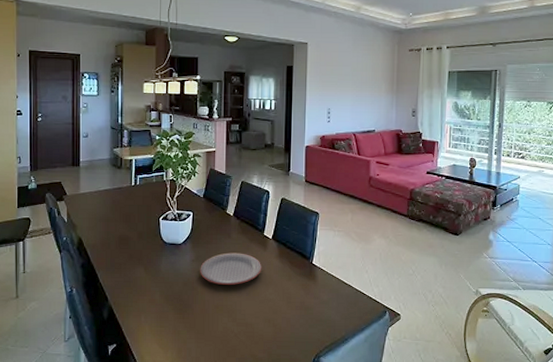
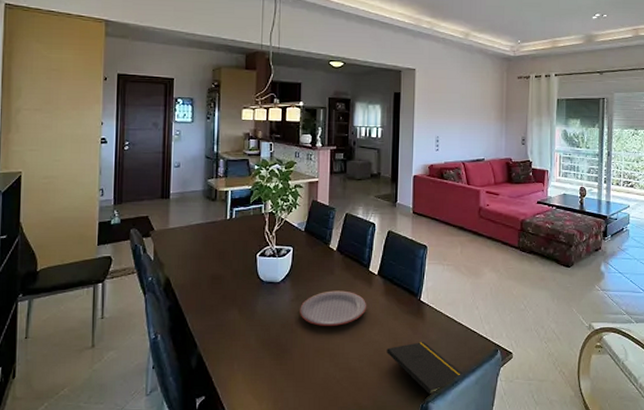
notepad: none [281,302,354,350] -> present [387,342,465,395]

